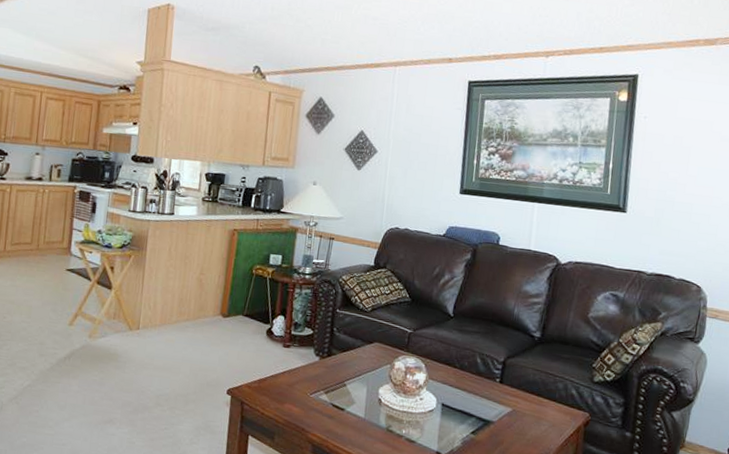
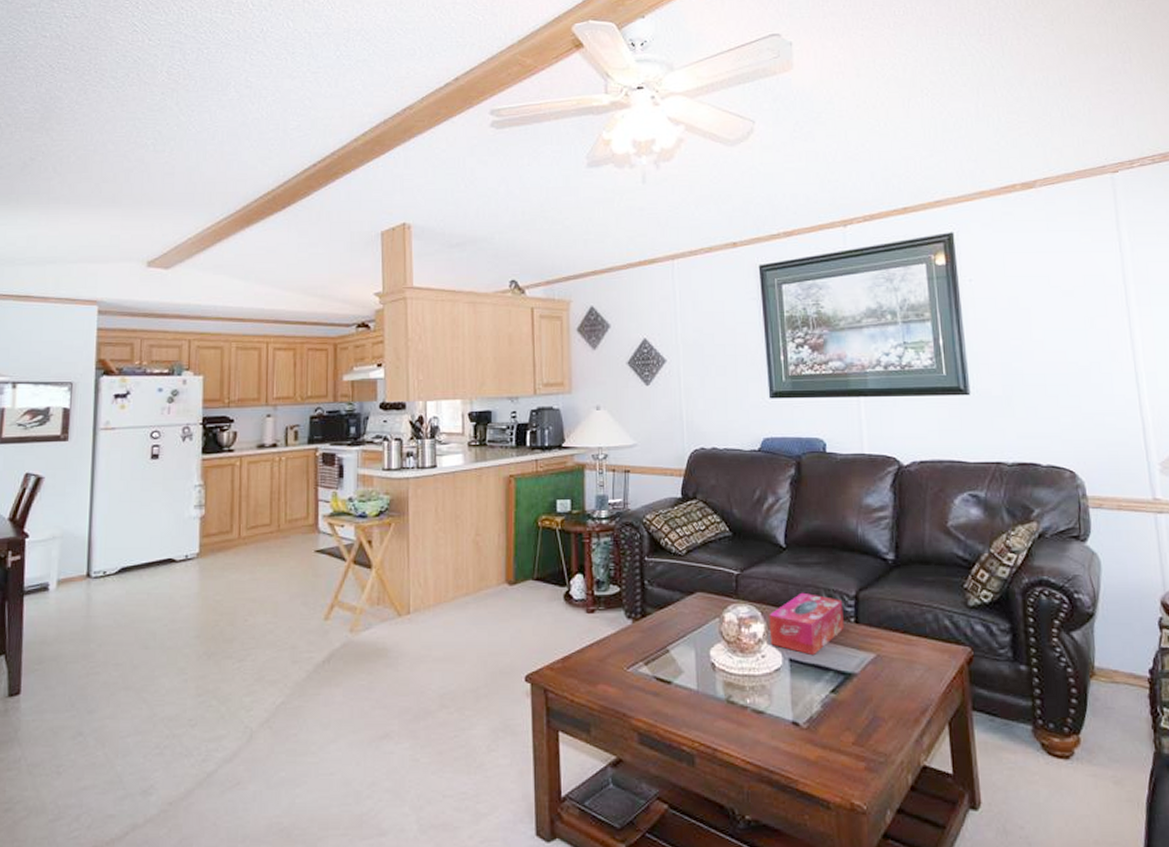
tissue box: none [428,353,493,404] -> present [769,592,844,656]

